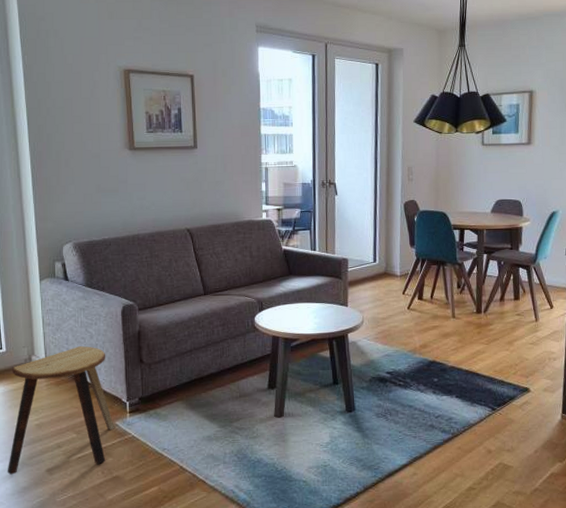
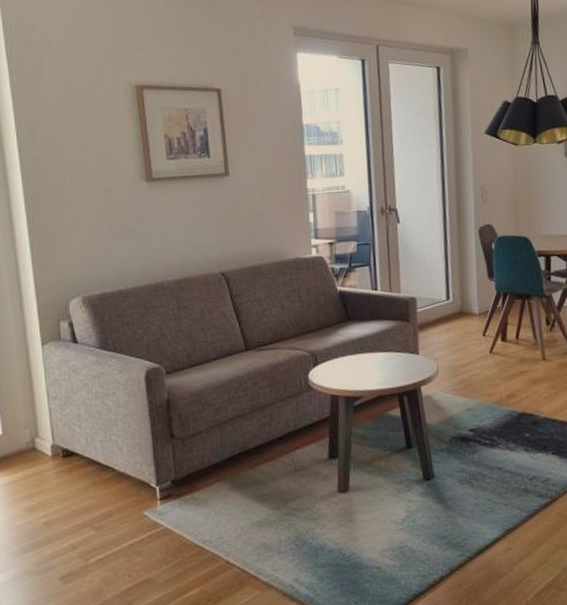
stool: present [7,346,114,475] -> none [9,421,142,588]

